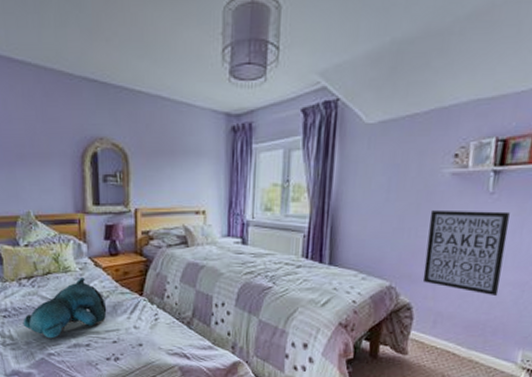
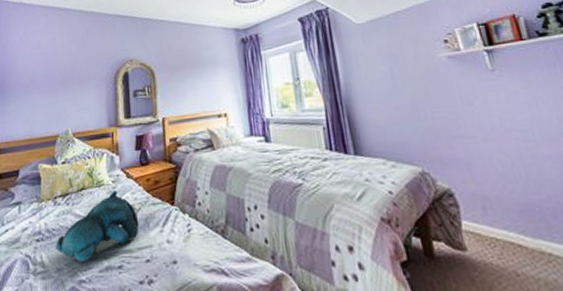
wall art: present [422,211,510,297] -> none [439,85,541,174]

